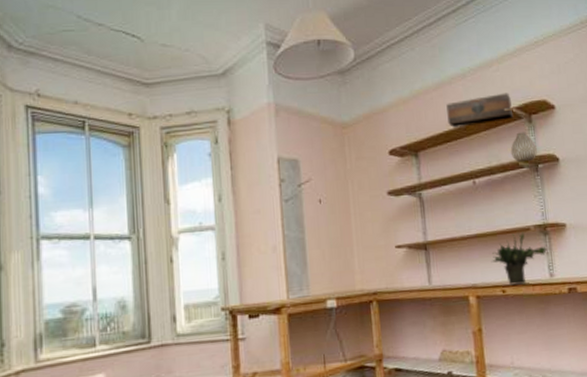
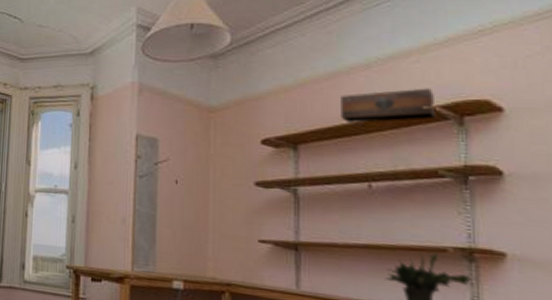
vase: present [510,132,538,162] -> none [427,135,470,171]

